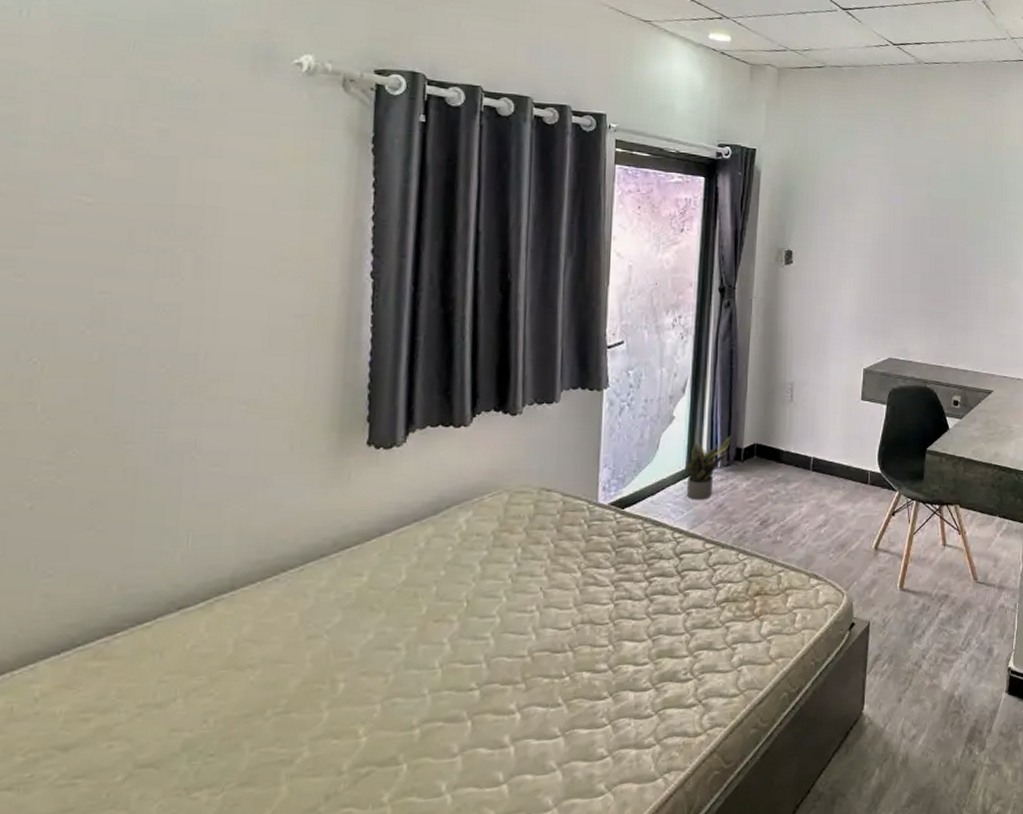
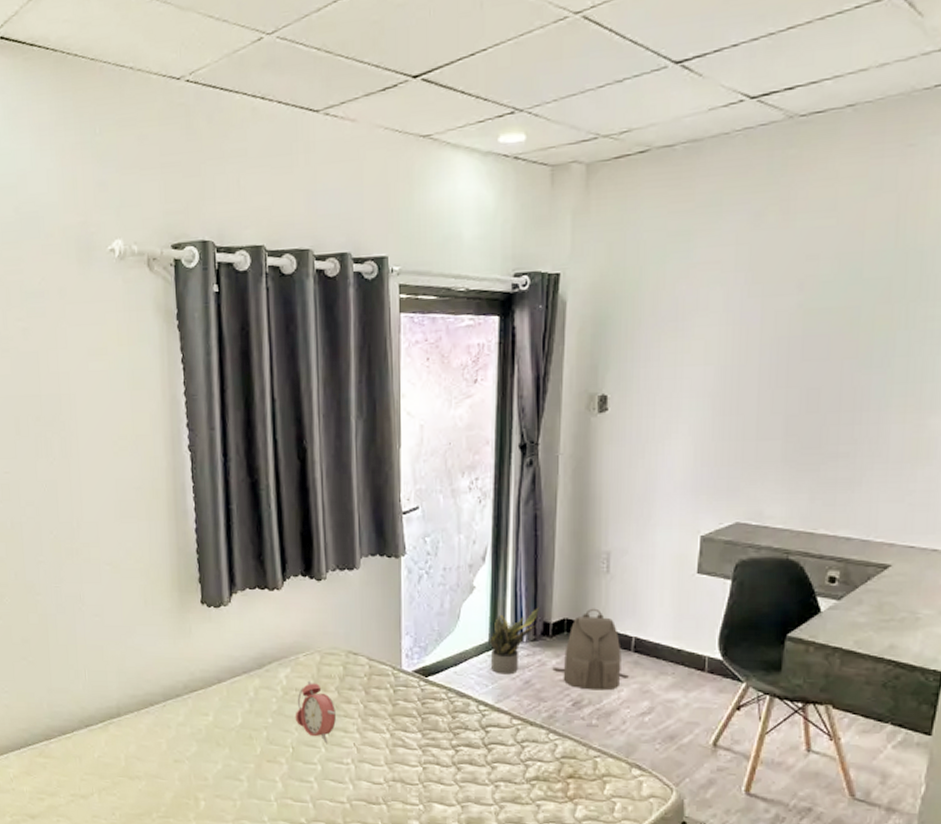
alarm clock: none [473,523,522,592] -> present [295,680,336,744]
backpack: none [743,433,808,509] -> present [552,608,629,691]

